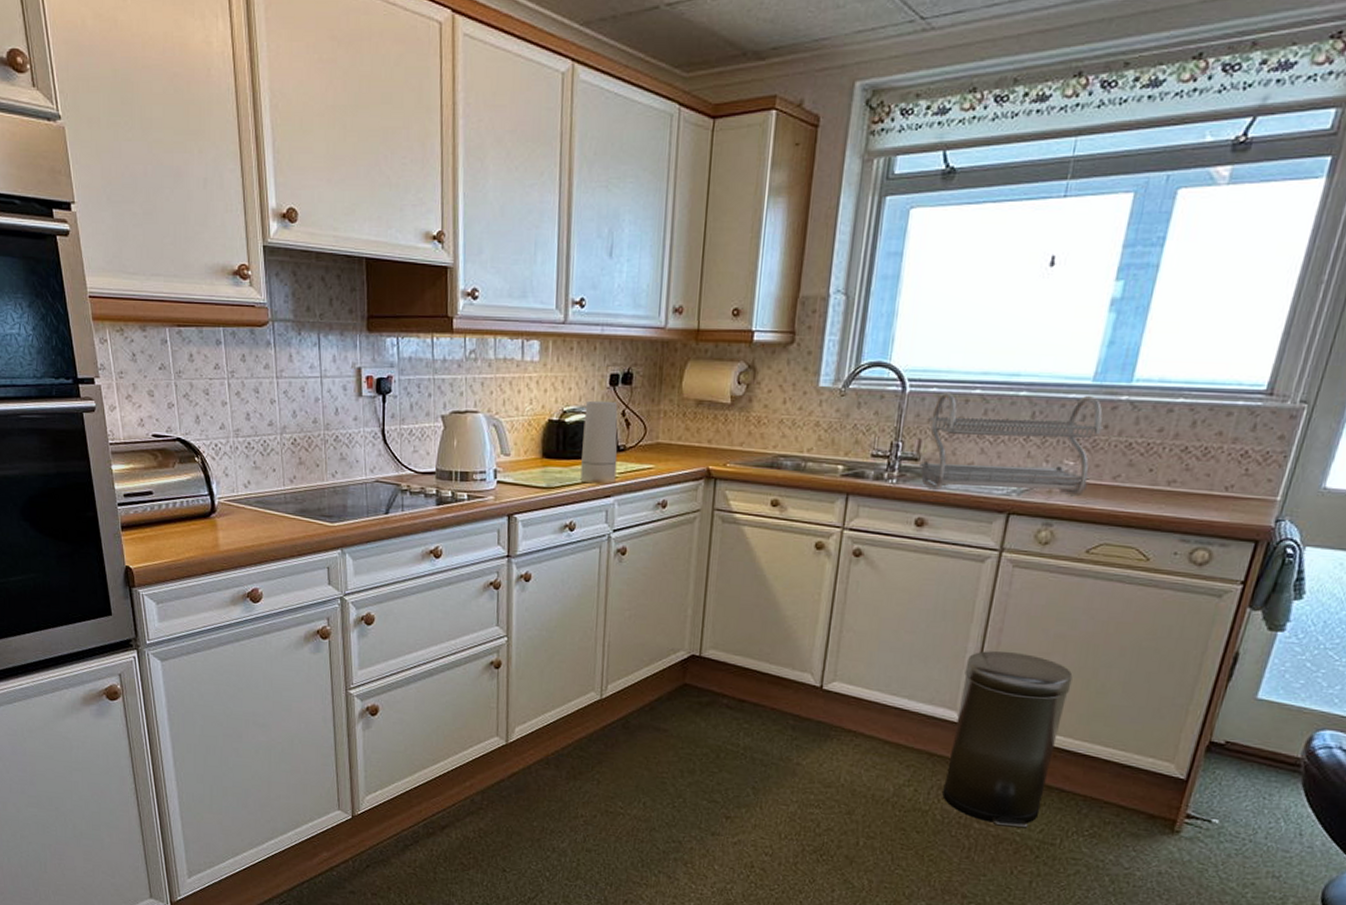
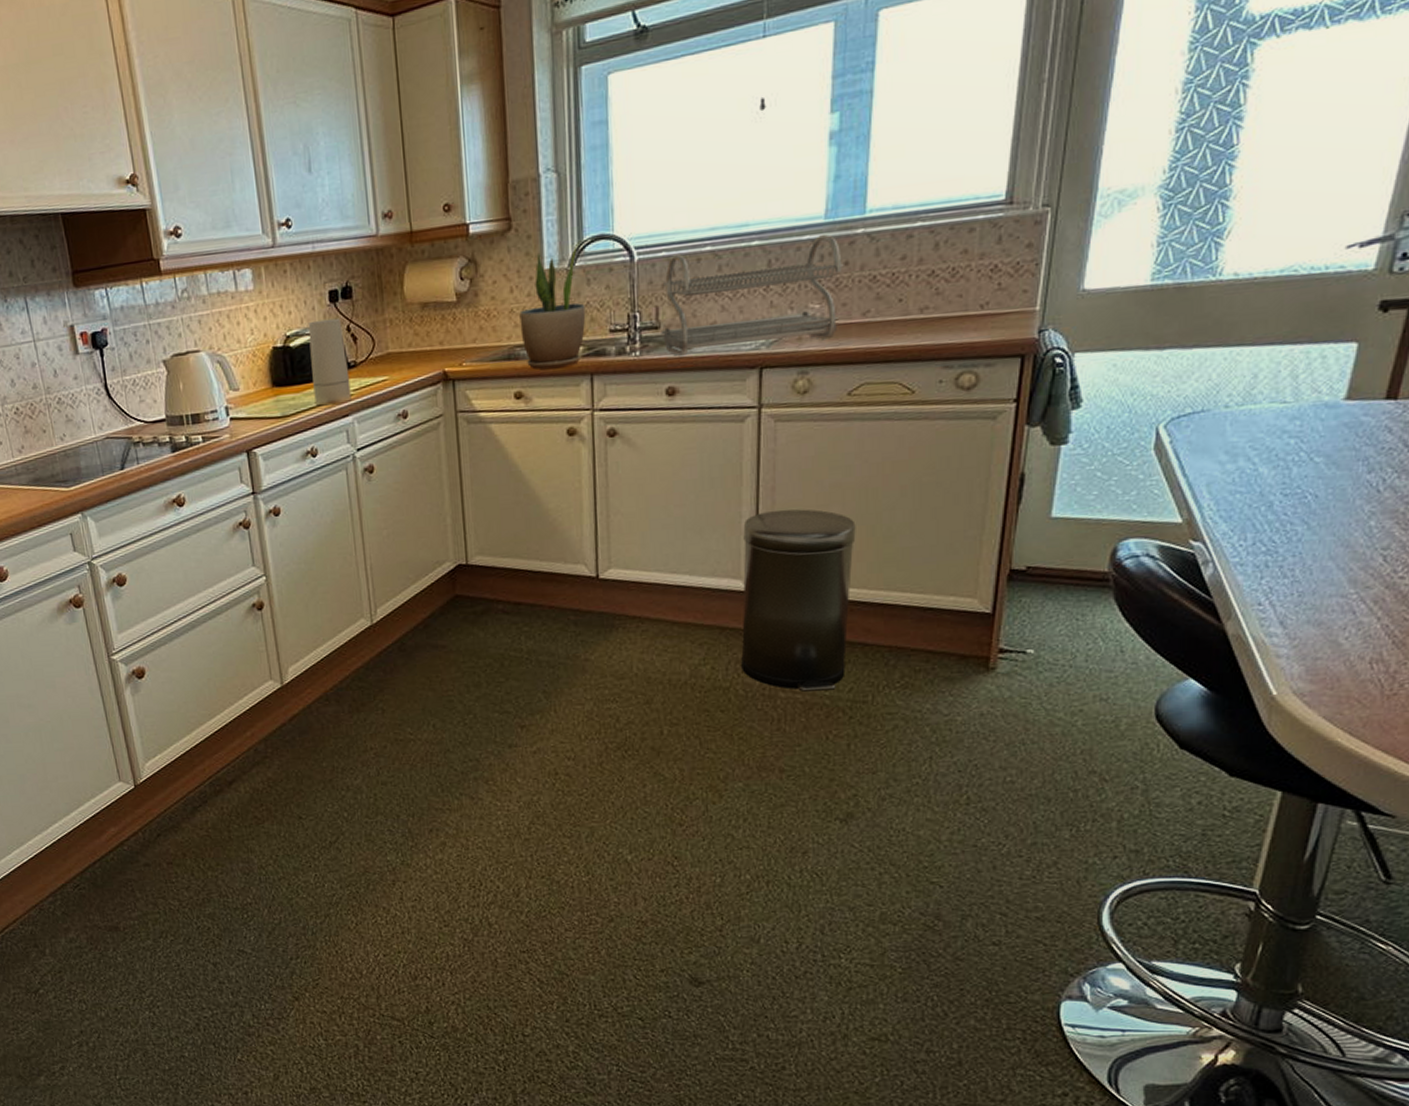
potted plant: none [786,364,859,484] -> present [519,241,586,370]

